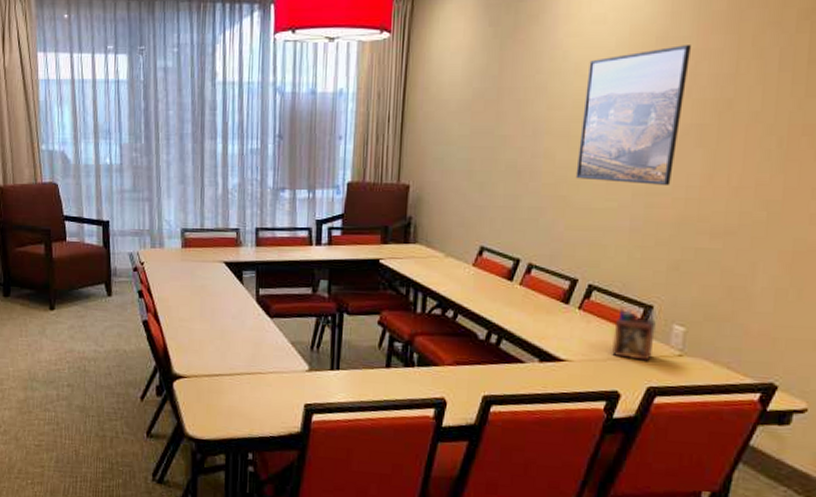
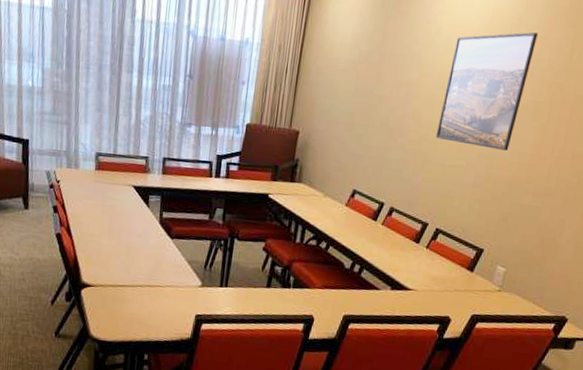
desk organizer: present [611,307,656,361] -> none [448,248,484,294]

